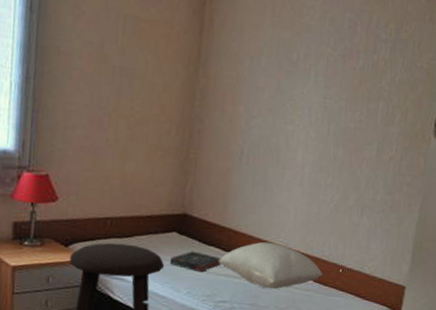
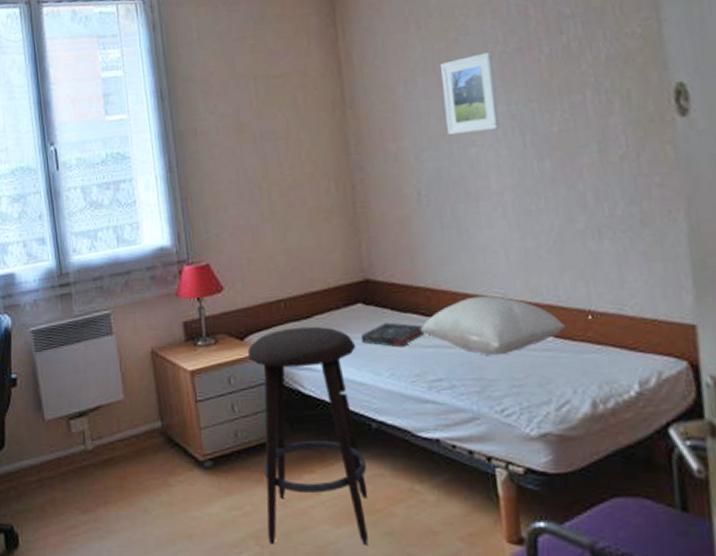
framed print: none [275,49,323,115] -> present [440,52,500,136]

